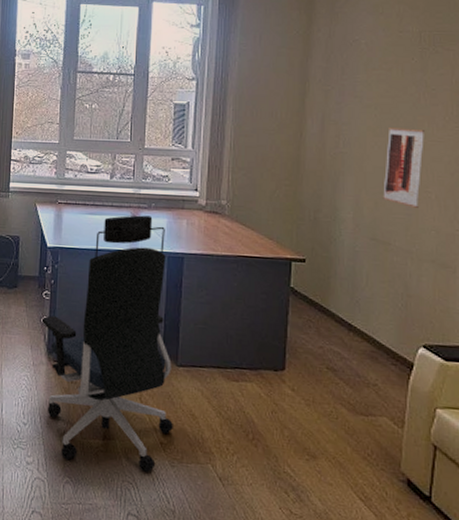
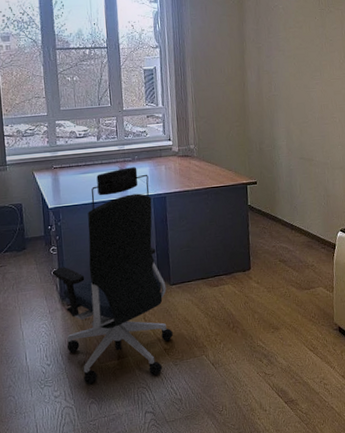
wall art: present [383,128,424,208] -> none [304,71,329,131]

